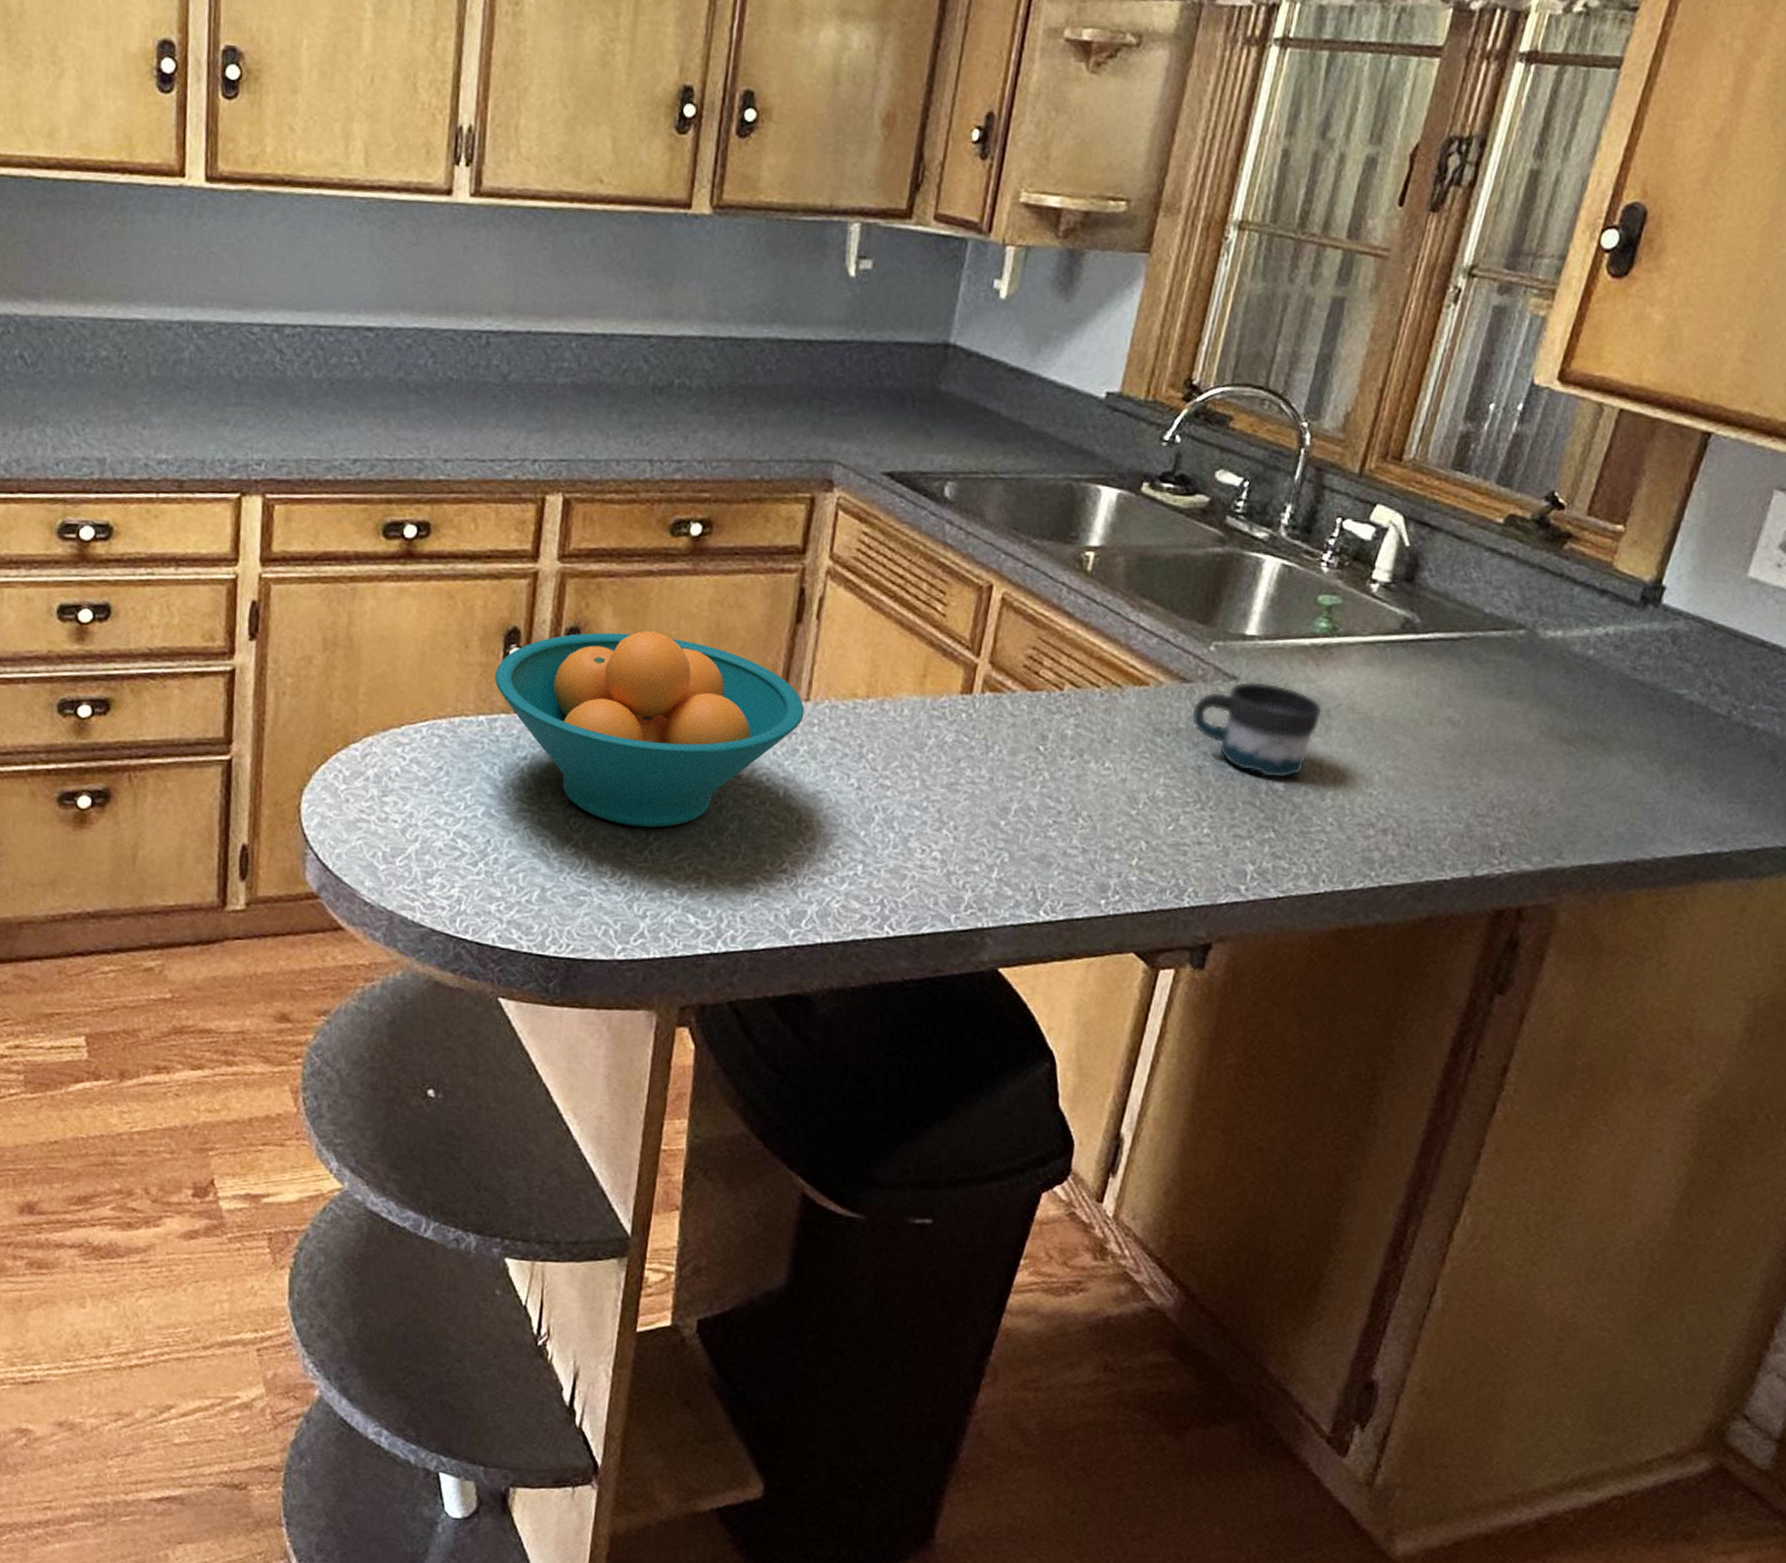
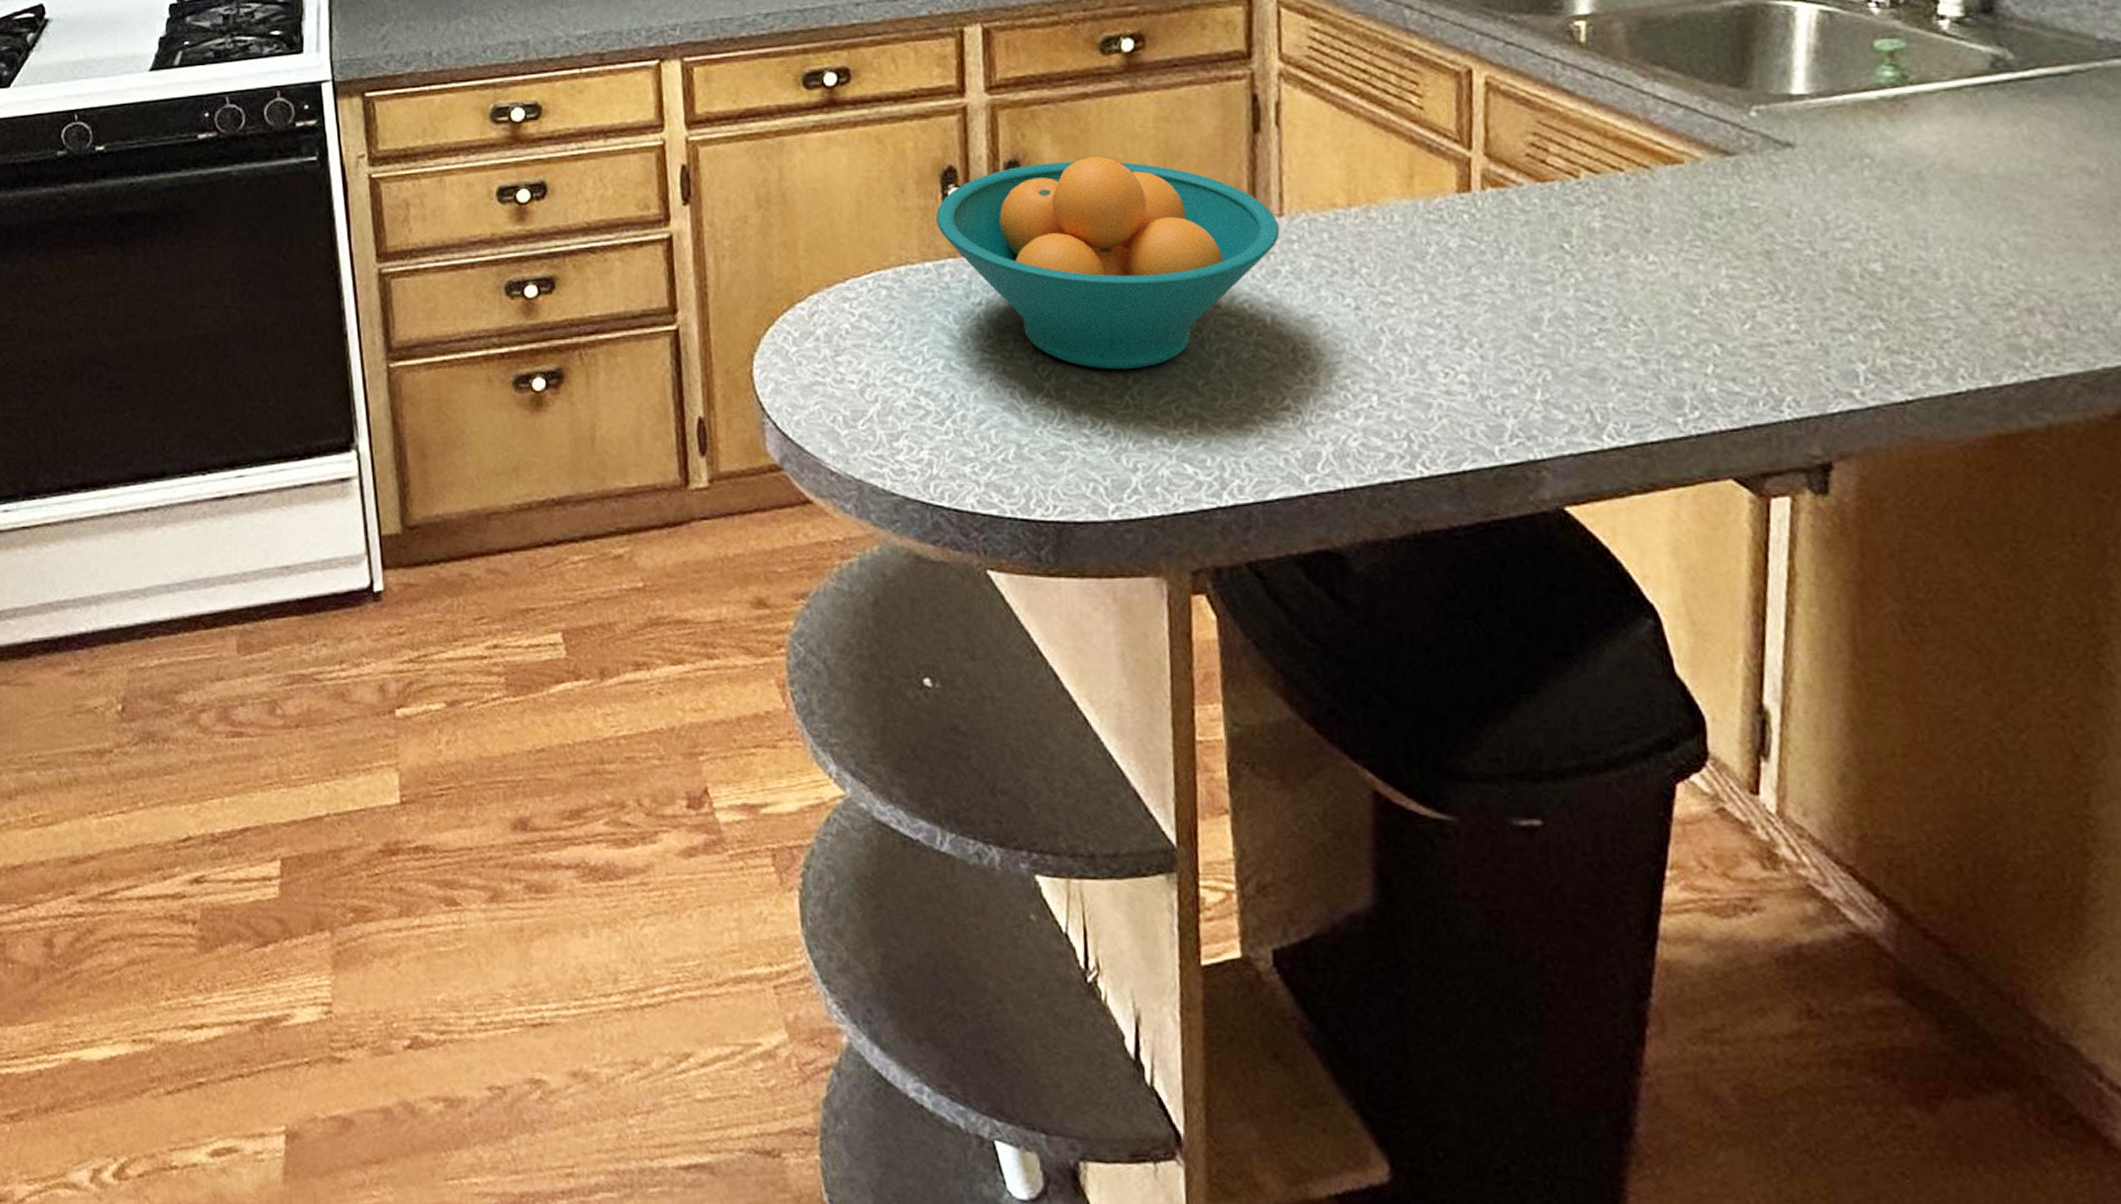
mug: present [1191,681,1323,779] -> none [1743,146,1912,258]

